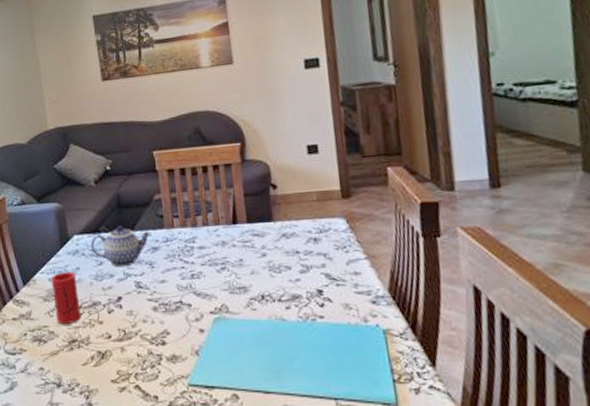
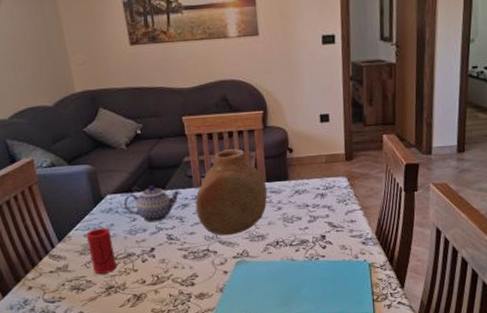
vase: none [166,185,249,286] -> present [195,149,268,236]

